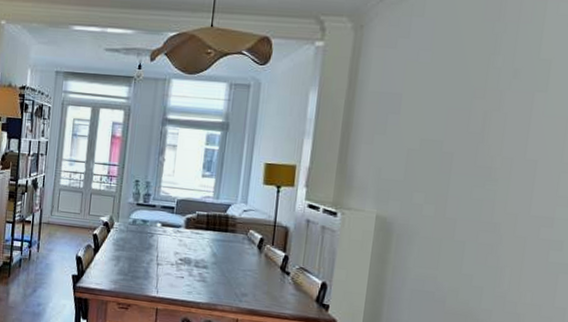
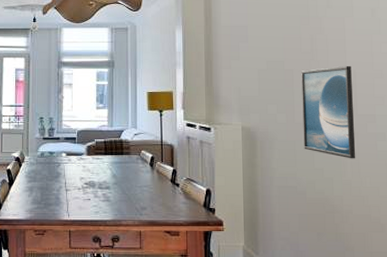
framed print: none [451,153,533,269] -> present [301,65,356,159]

